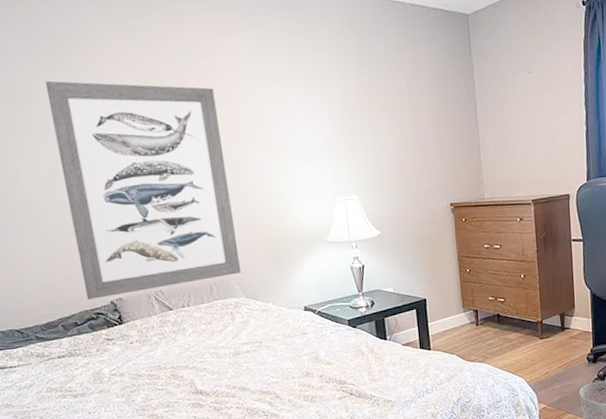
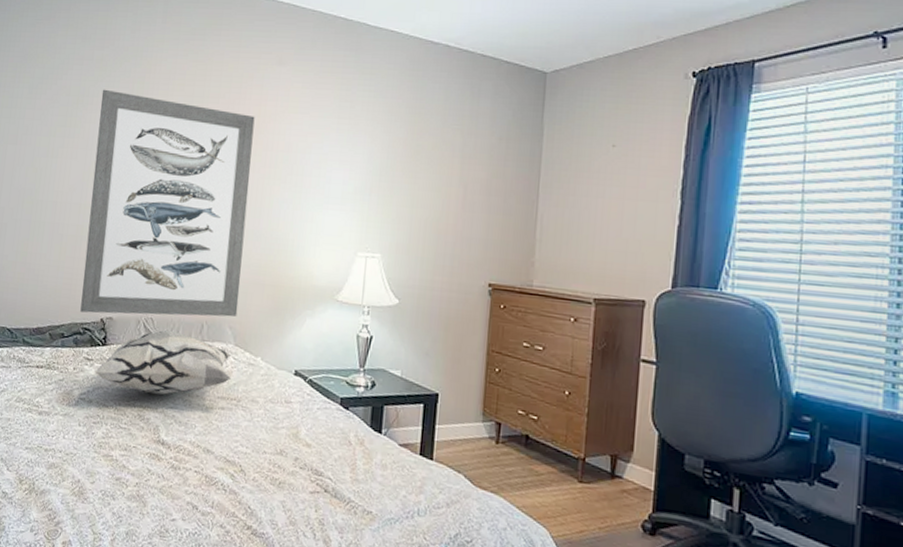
decorative pillow: none [118,297,249,356] -> present [94,329,232,396]

